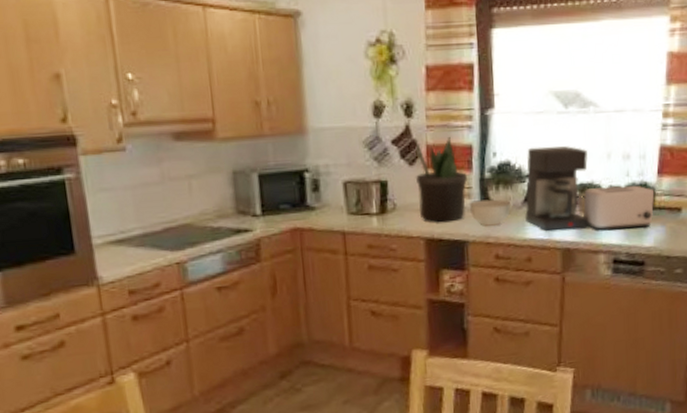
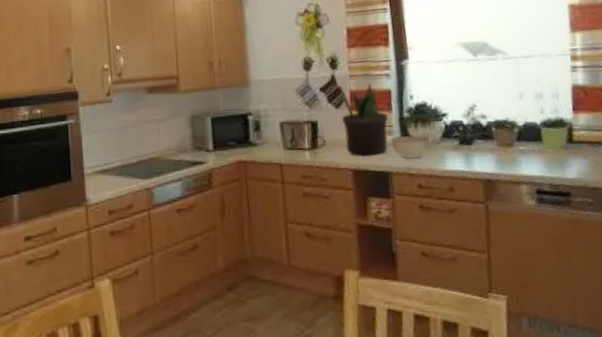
coffee maker: present [525,146,588,231] -> none [441,88,507,163]
toaster: present [583,185,655,231] -> none [499,121,574,164]

